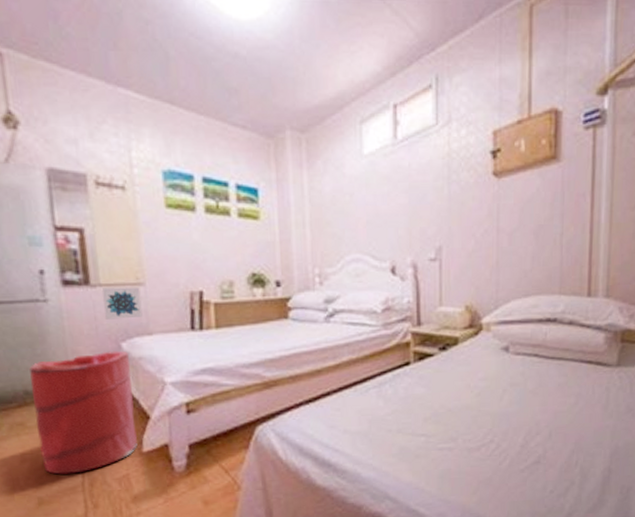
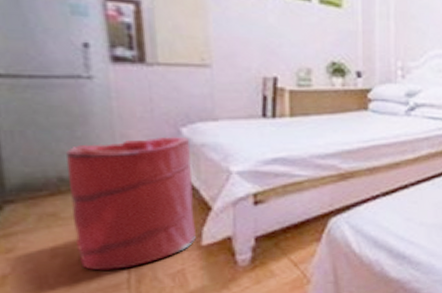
wall art: present [101,287,143,320] -> none [159,67,207,102]

